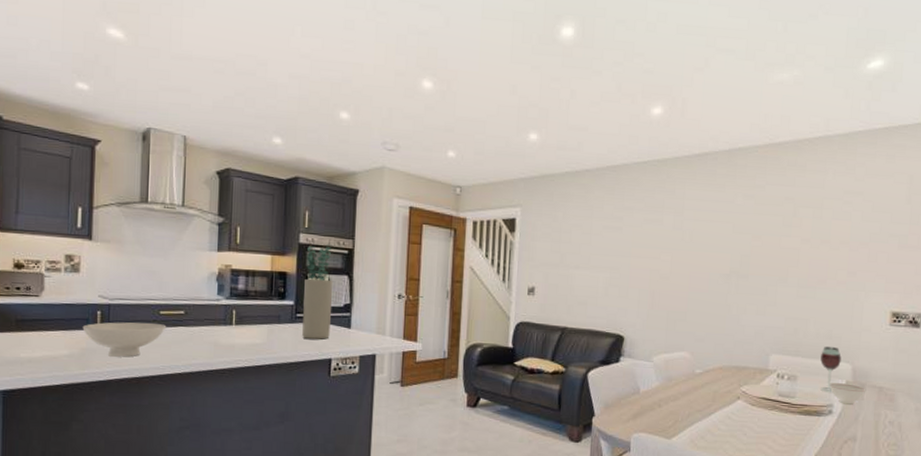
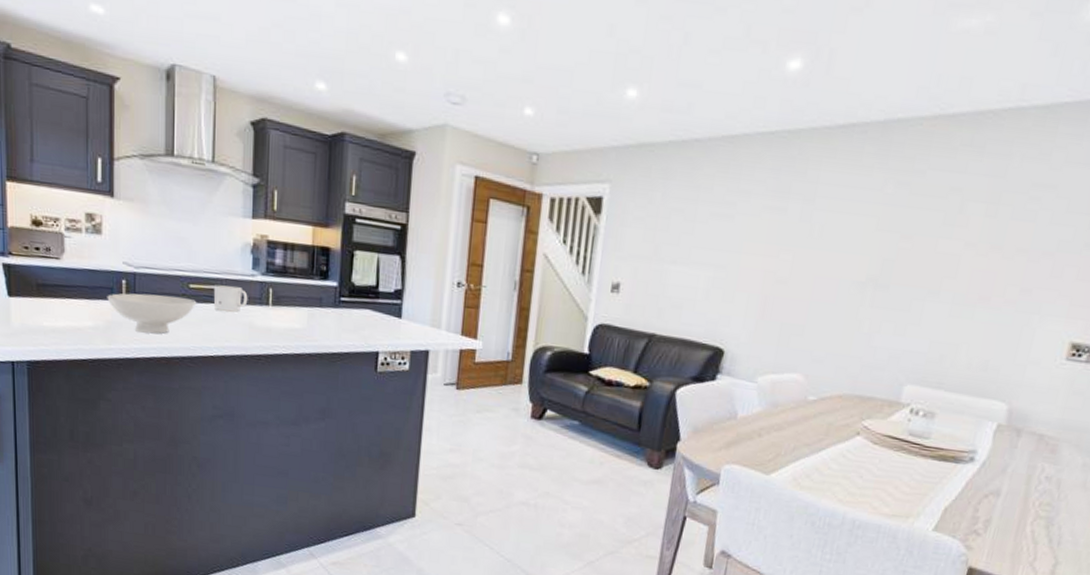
mug: none [181,310,214,334] -> present [213,284,248,312]
vase: present [301,239,334,340] -> none [346,211,383,329]
wineglass: present [819,347,842,393] -> none [962,380,997,436]
bowl: present [829,382,866,405] -> none [975,424,1023,453]

